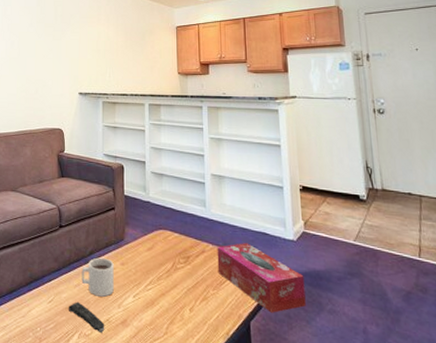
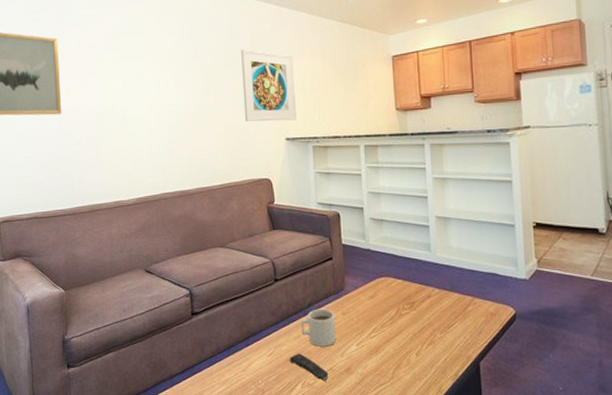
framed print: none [43,11,90,77] -> present [241,49,296,122]
tissue box: present [217,243,306,313] -> none [443,285,539,352]

